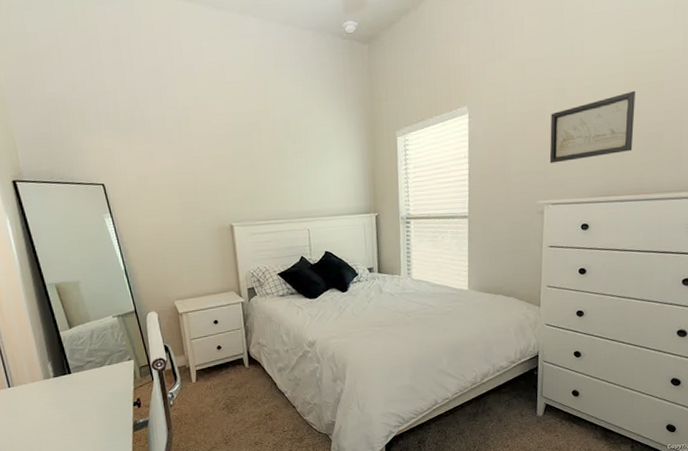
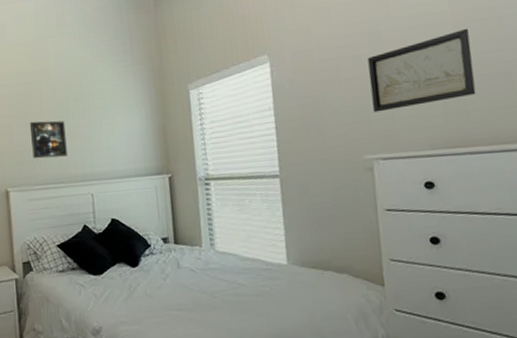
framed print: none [250,161,286,197] -> present [29,120,67,159]

